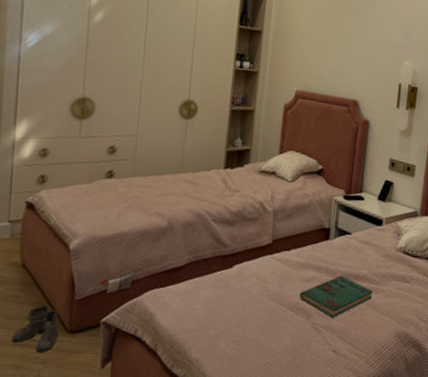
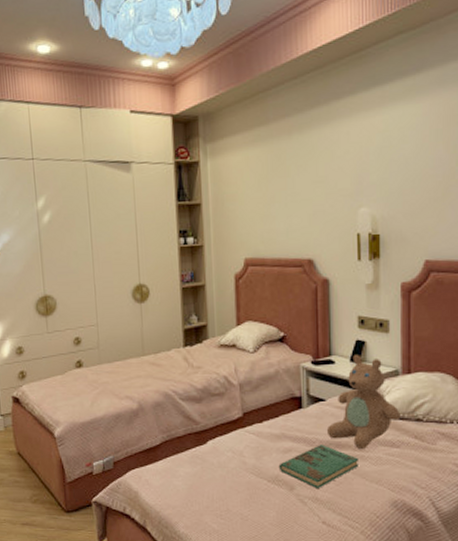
boots: present [11,304,65,353] -> none [19,487,64,531]
teddy bear: none [348,194,415,283] -> present [326,355,401,450]

